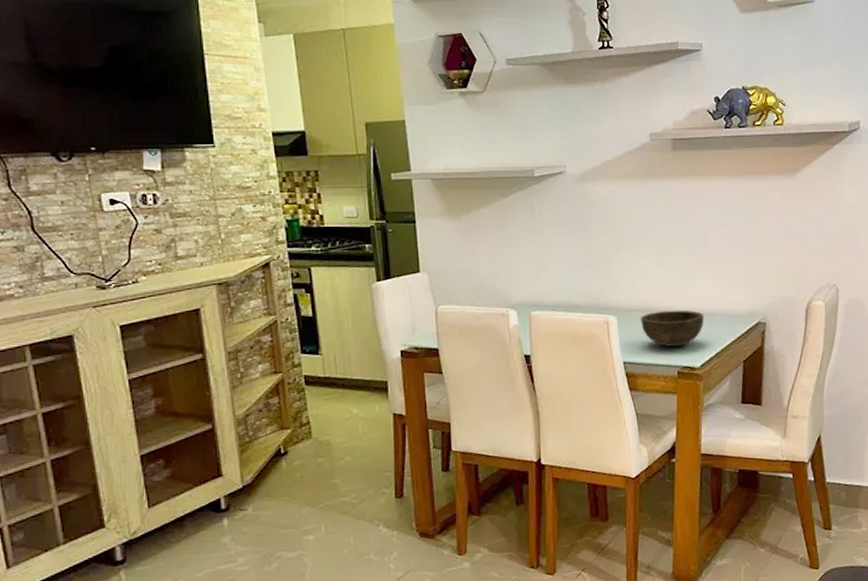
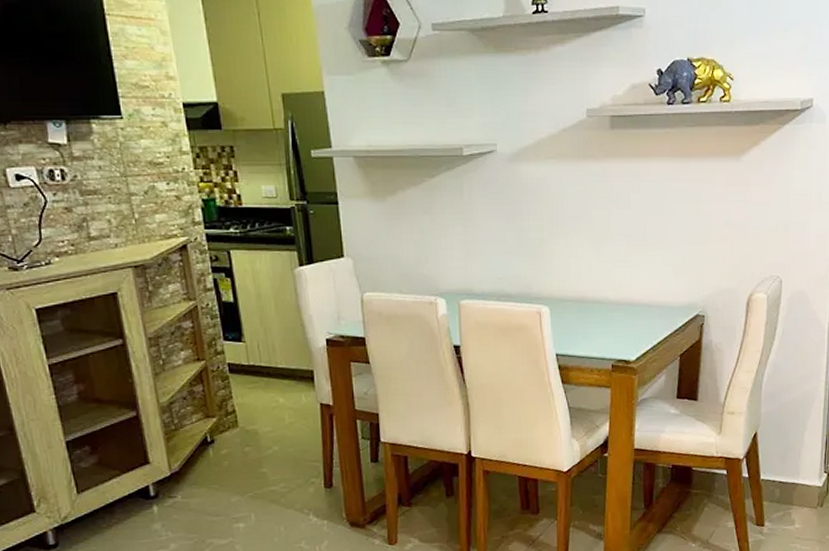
bowl: present [641,310,704,347] -> none [574,301,641,339]

